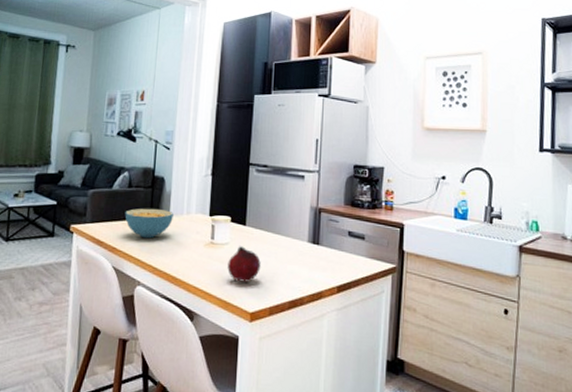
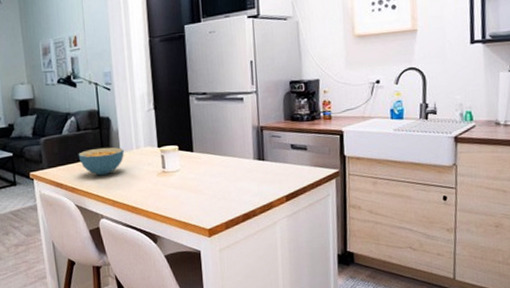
fruit: present [227,246,261,283] -> none [181,171,212,204]

